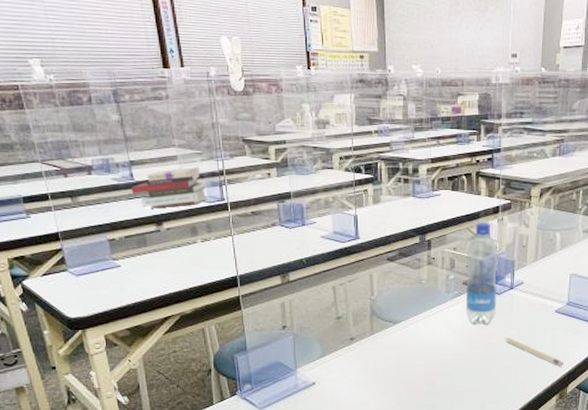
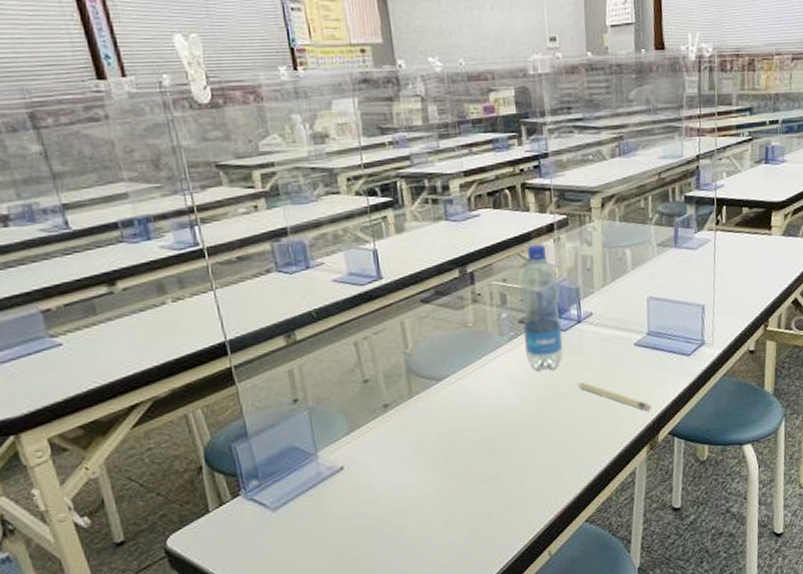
books: present [131,167,208,209] -> none [67,206,176,264]

